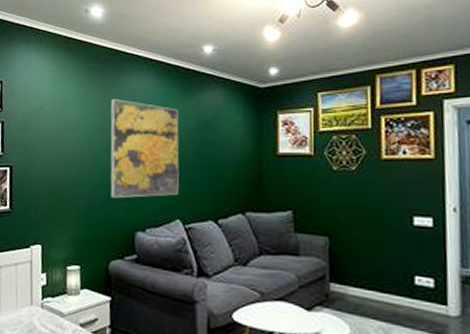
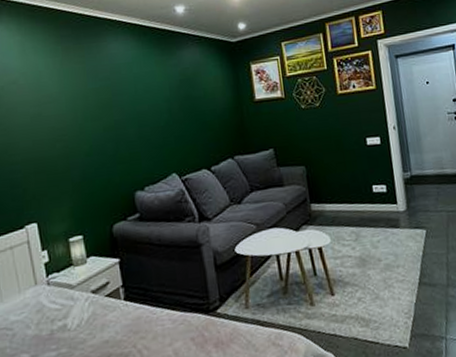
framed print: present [110,99,179,199] -> none [89,65,171,164]

